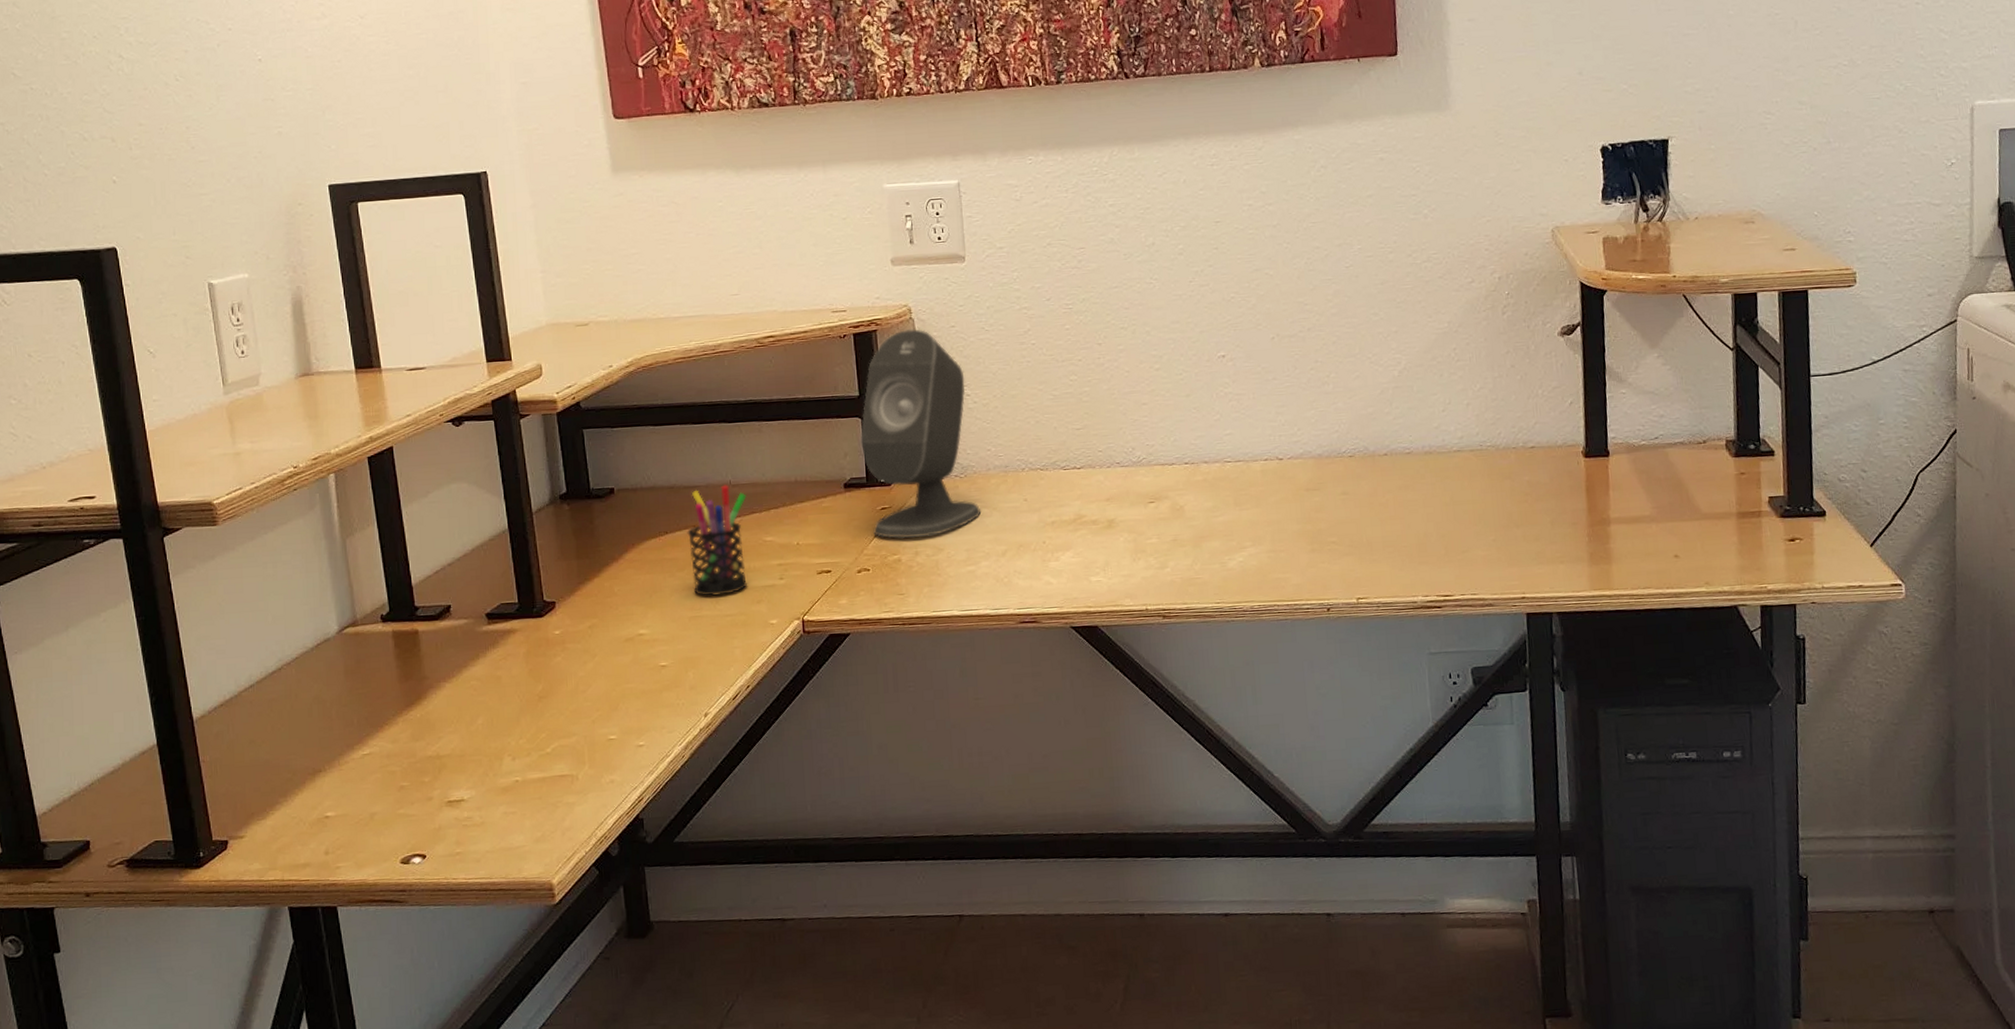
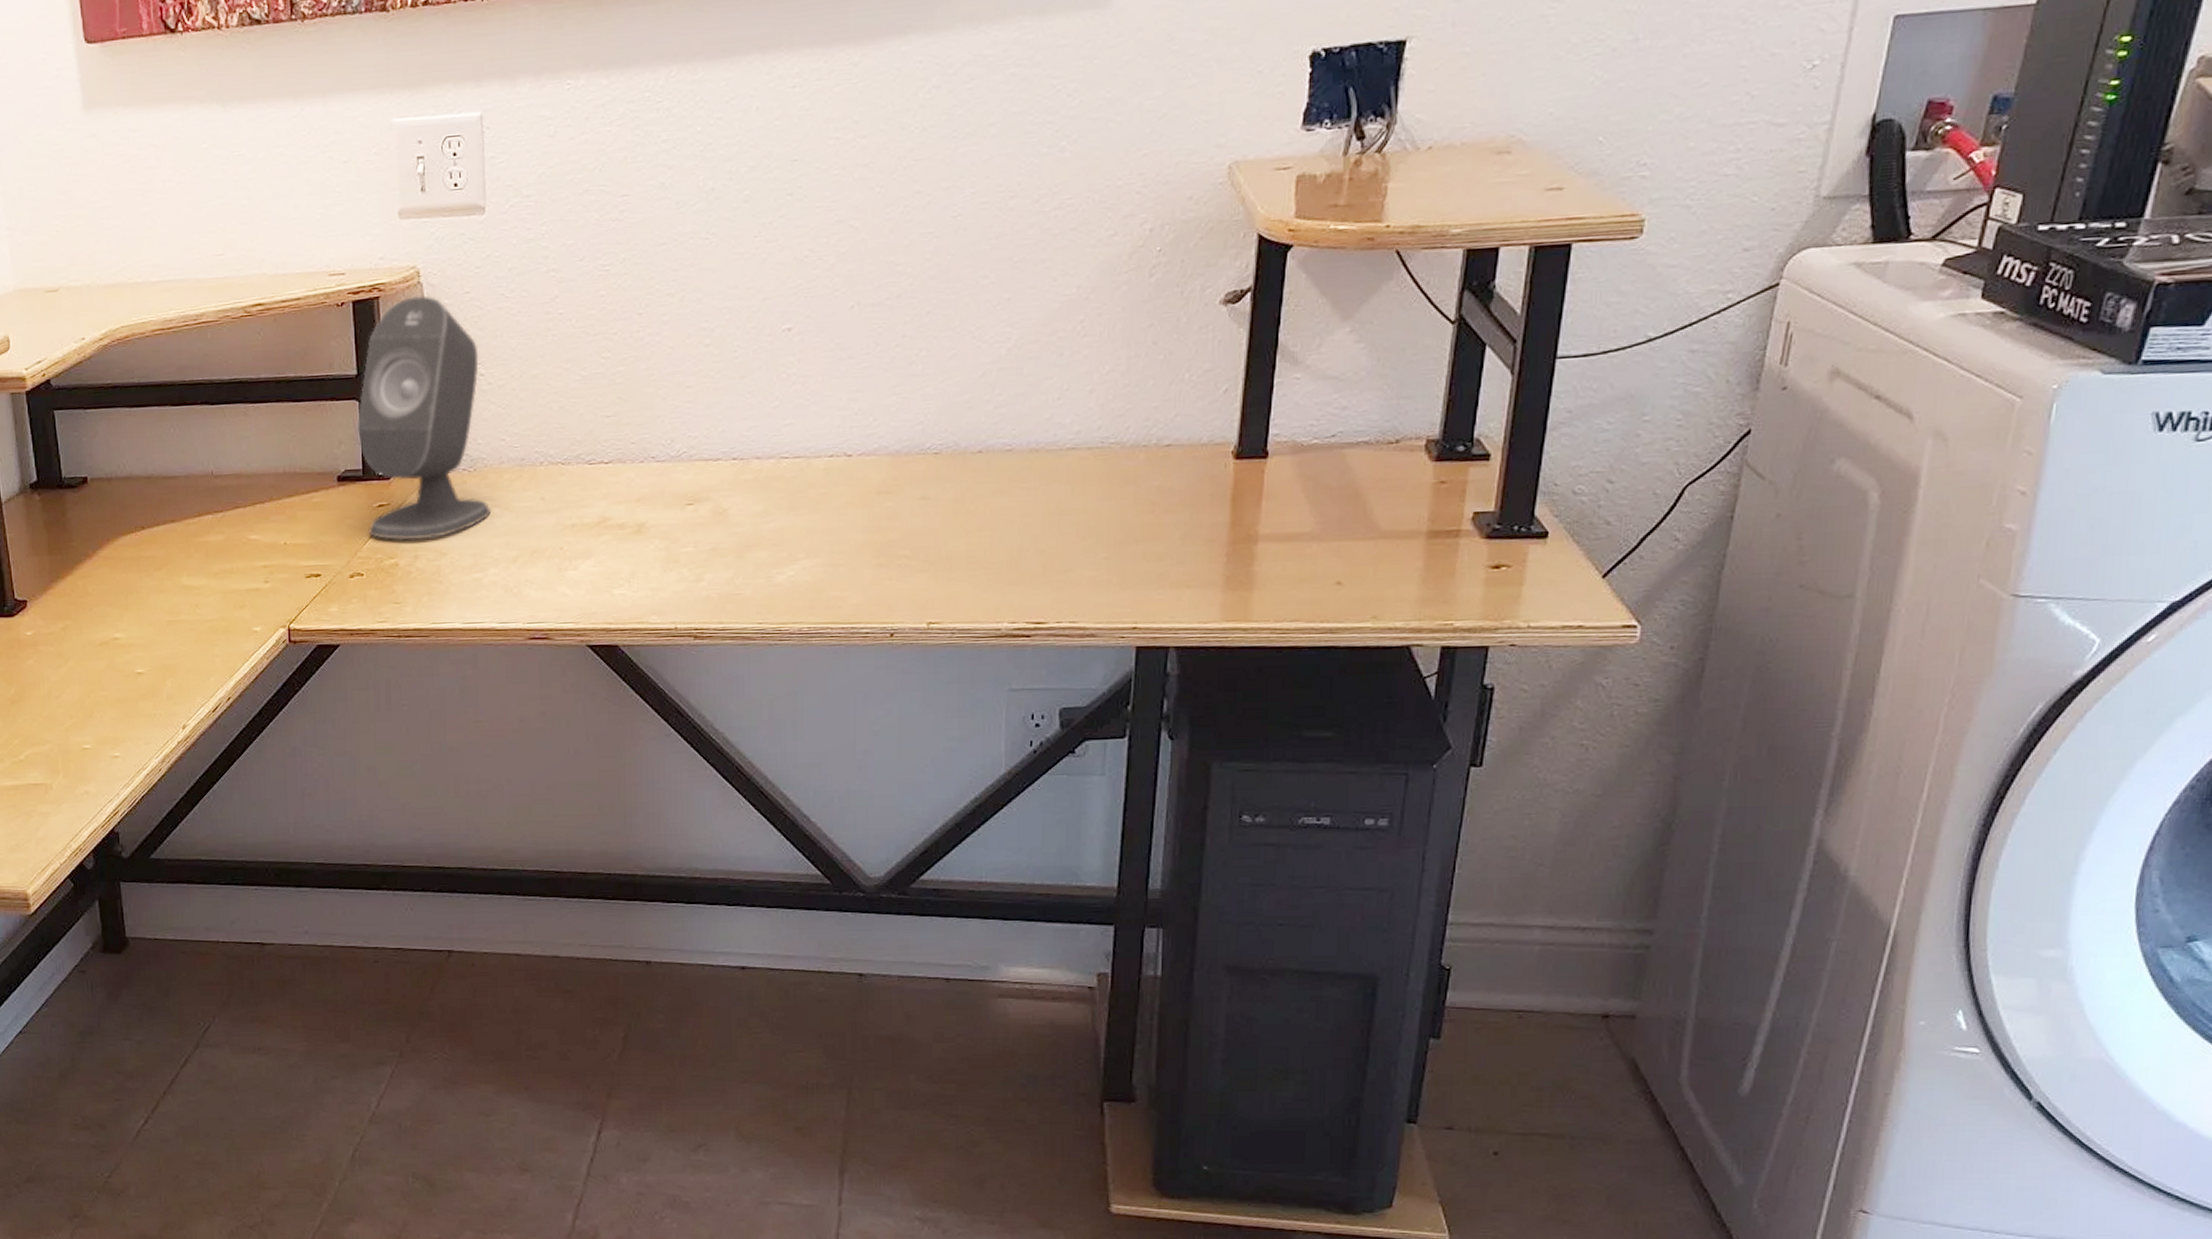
pen holder: present [687,485,748,596] -> none [165,475,230,599]

